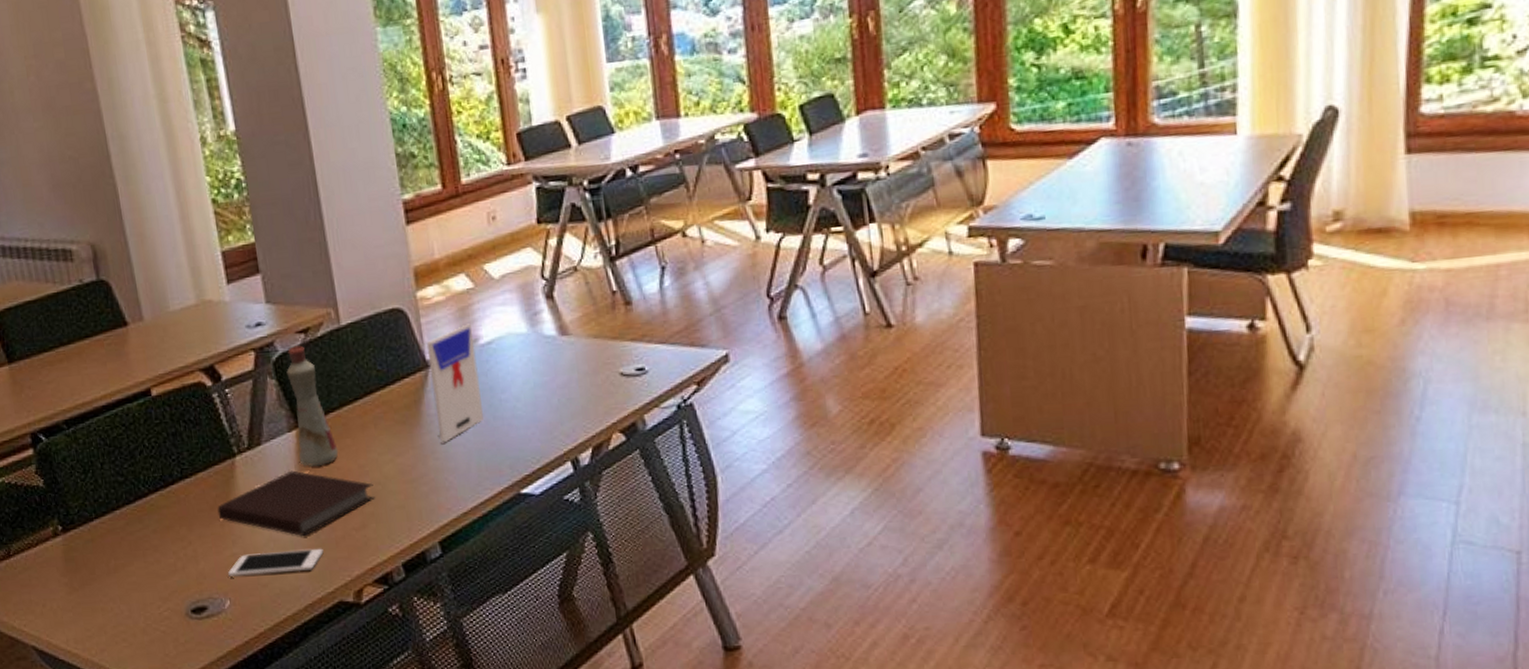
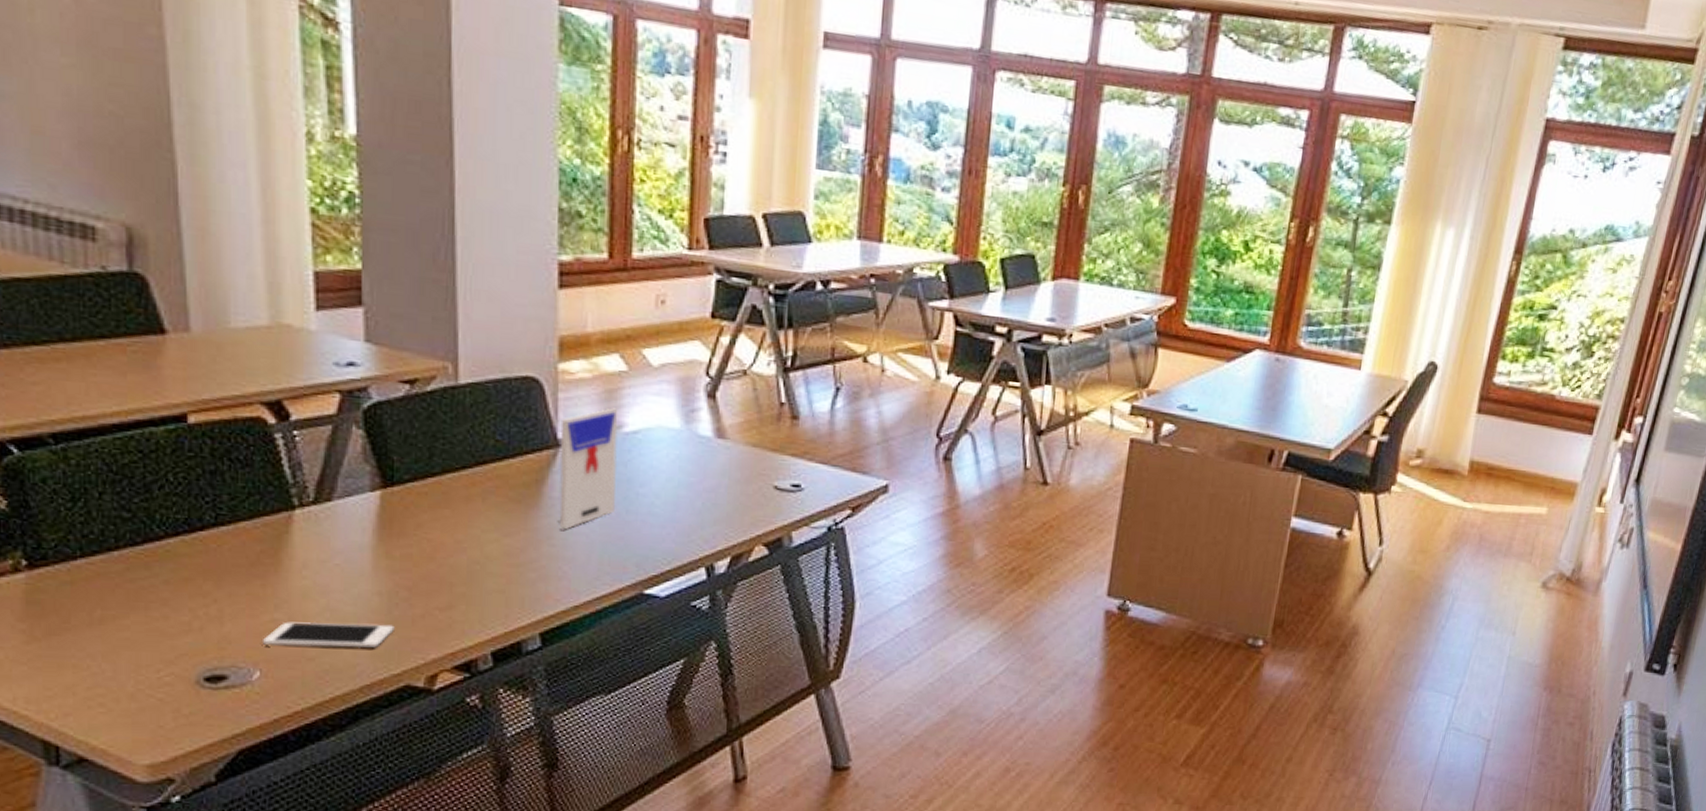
notebook: present [217,470,375,537] -> none [260,535,470,610]
bottle: present [286,345,339,467] -> none [379,396,432,535]

